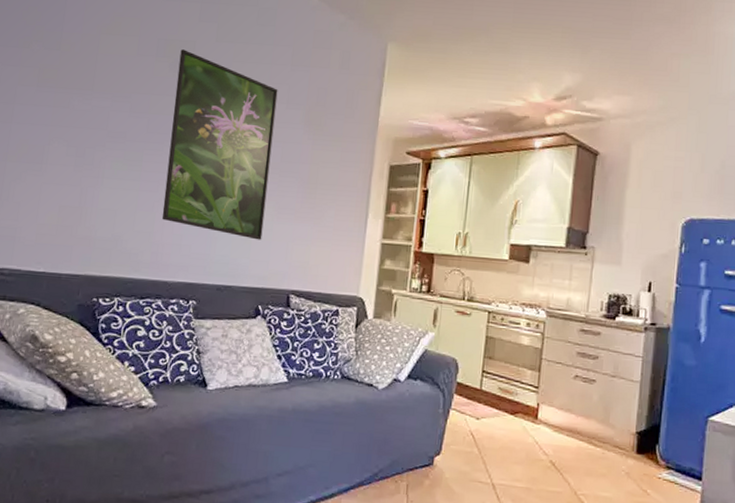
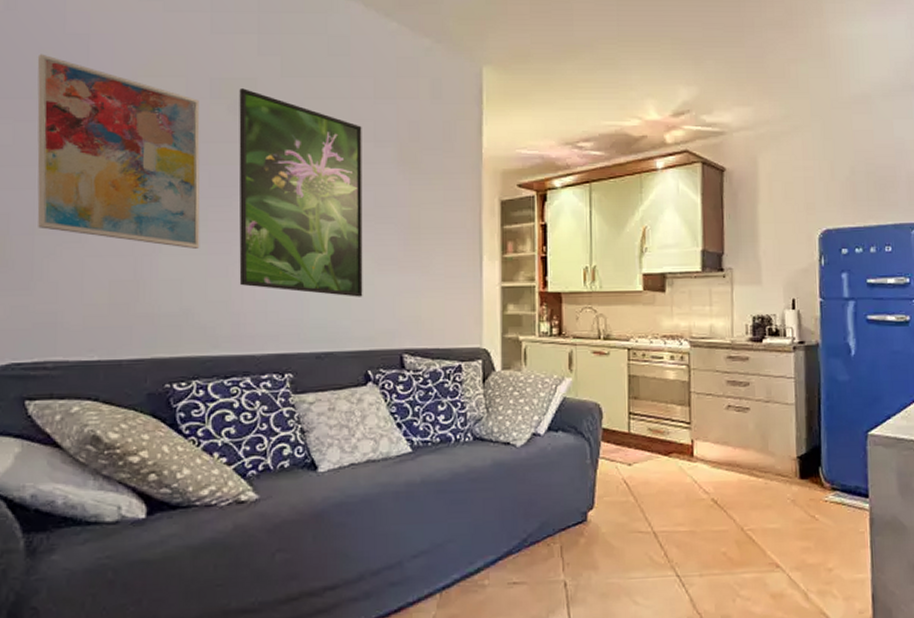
wall art: none [10,10,147,185] -> present [37,54,200,249]

